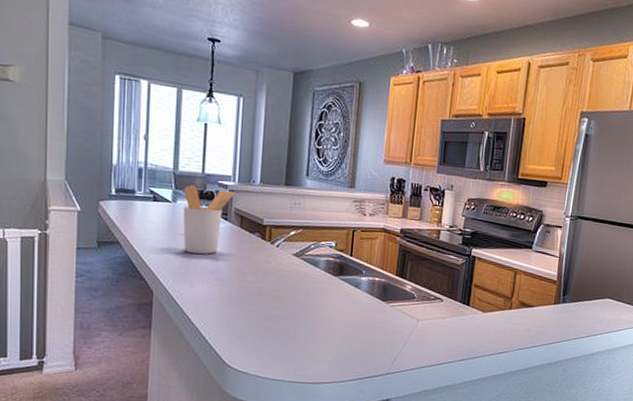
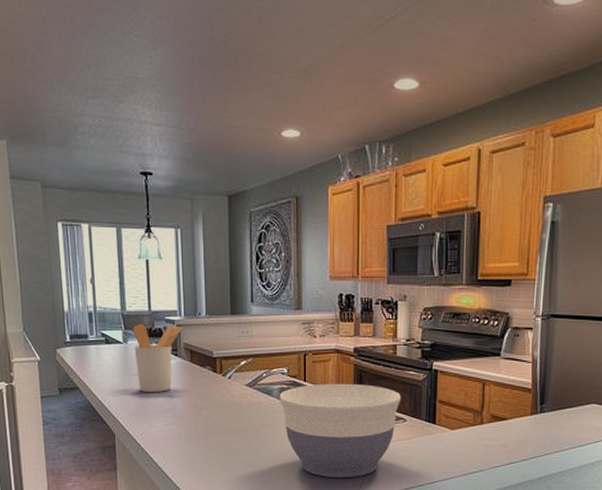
bowl: none [325,259,440,351] -> present [279,383,401,478]

